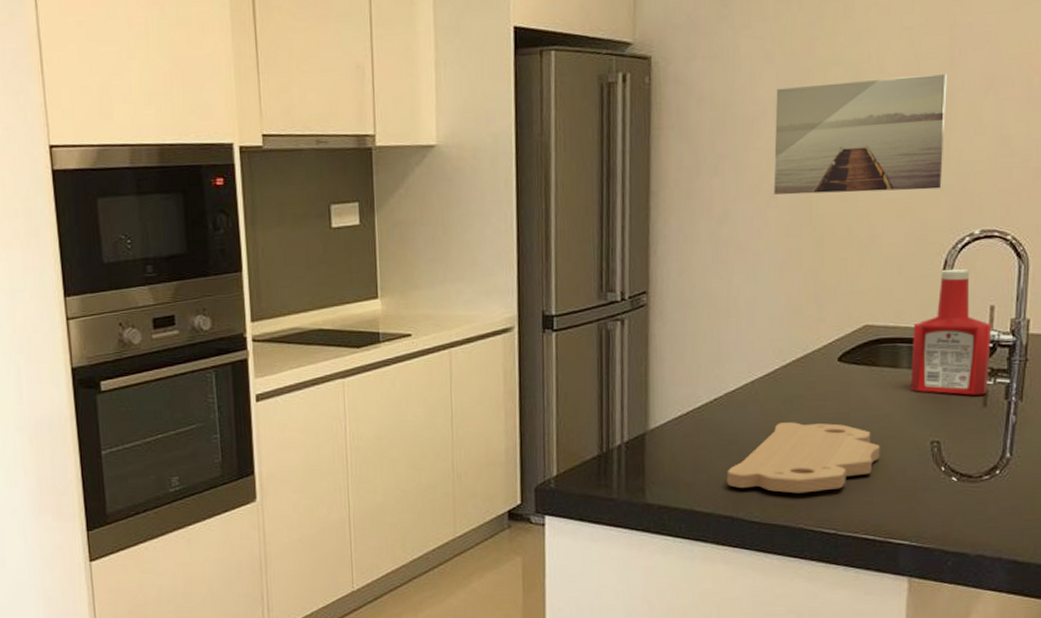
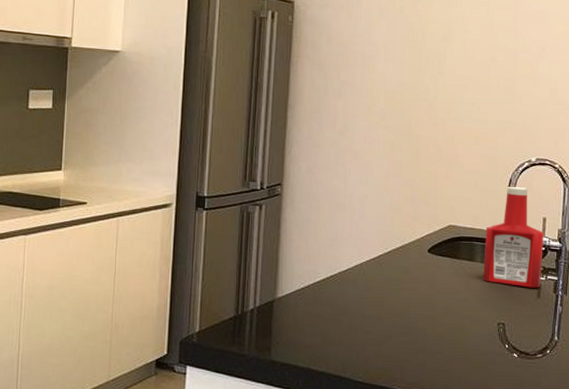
cutting board: present [727,422,880,493] -> none [338,299,459,360]
wall art: present [773,74,947,195] -> none [383,36,512,124]

